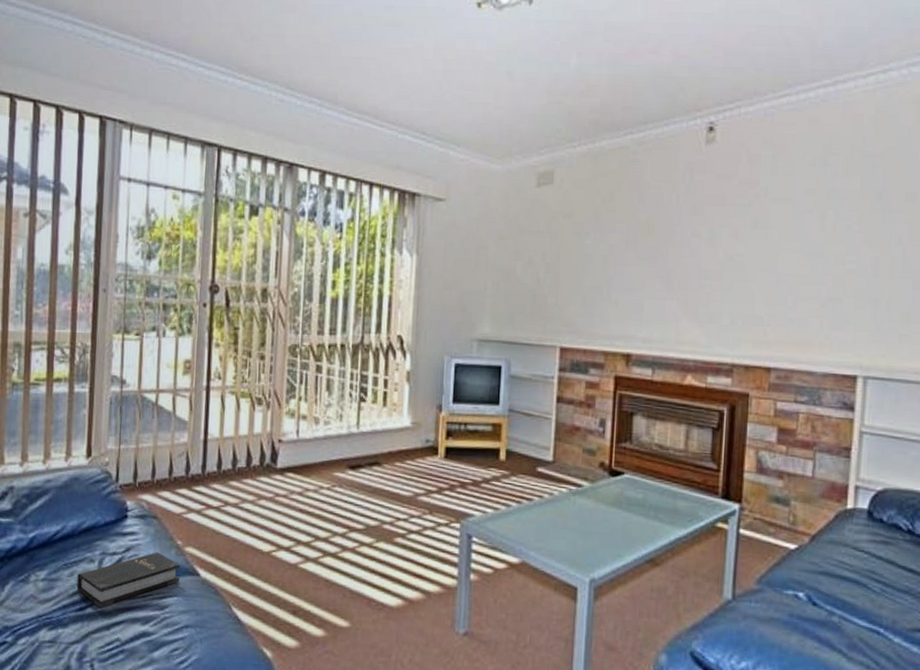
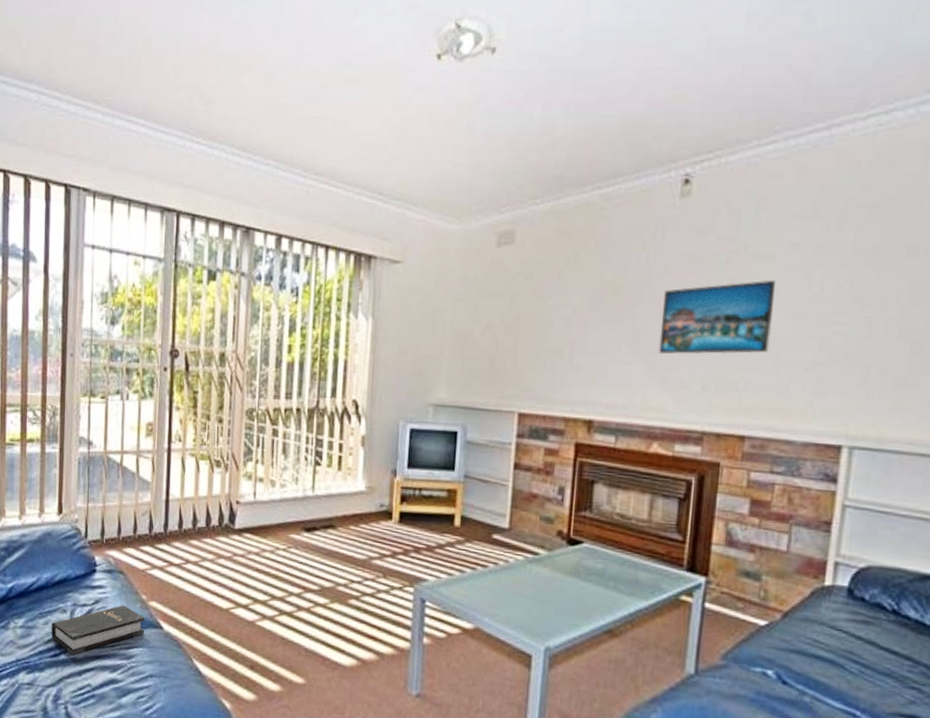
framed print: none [690,222,794,291] -> present [658,281,776,355]

